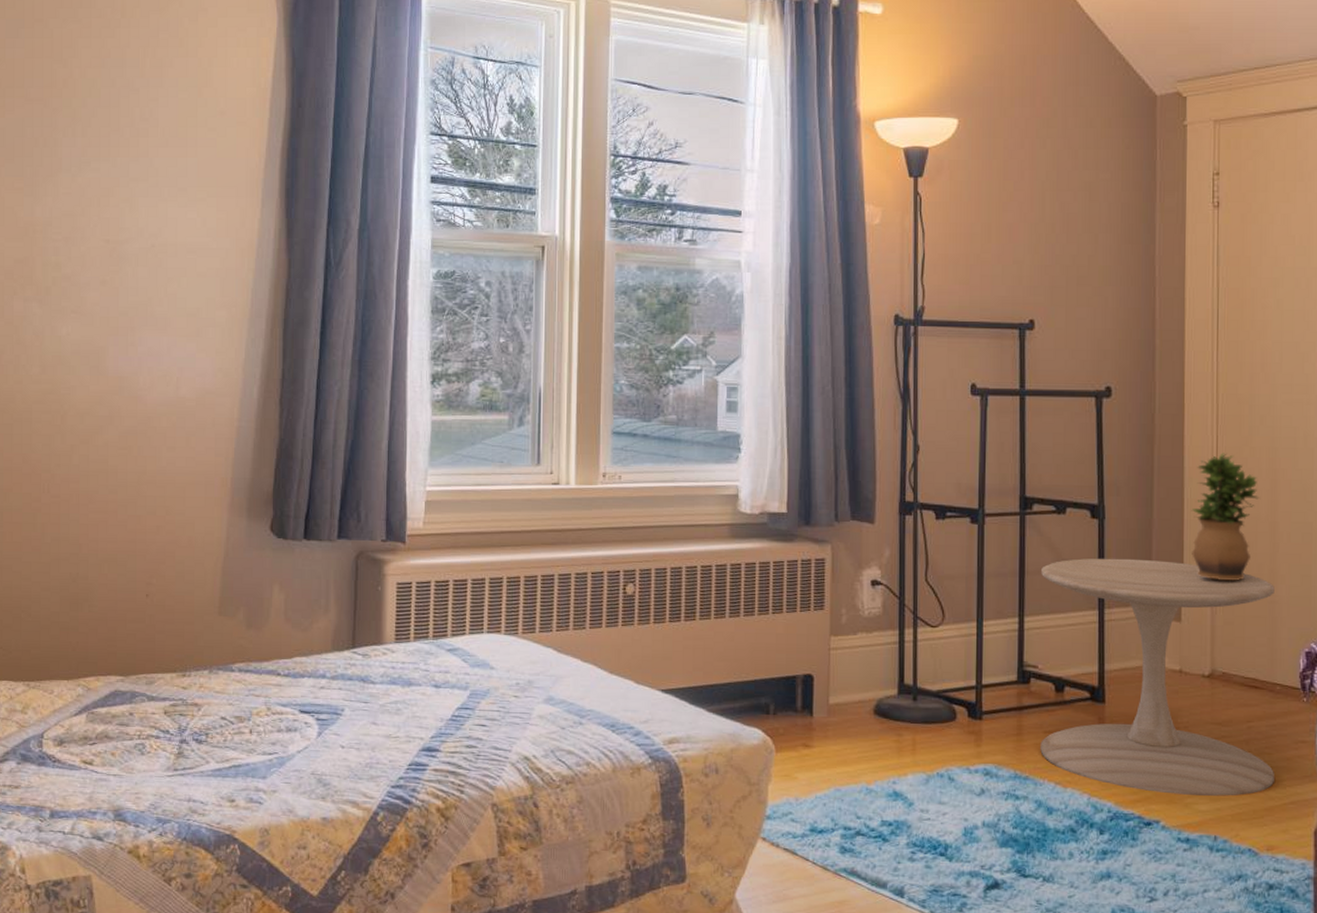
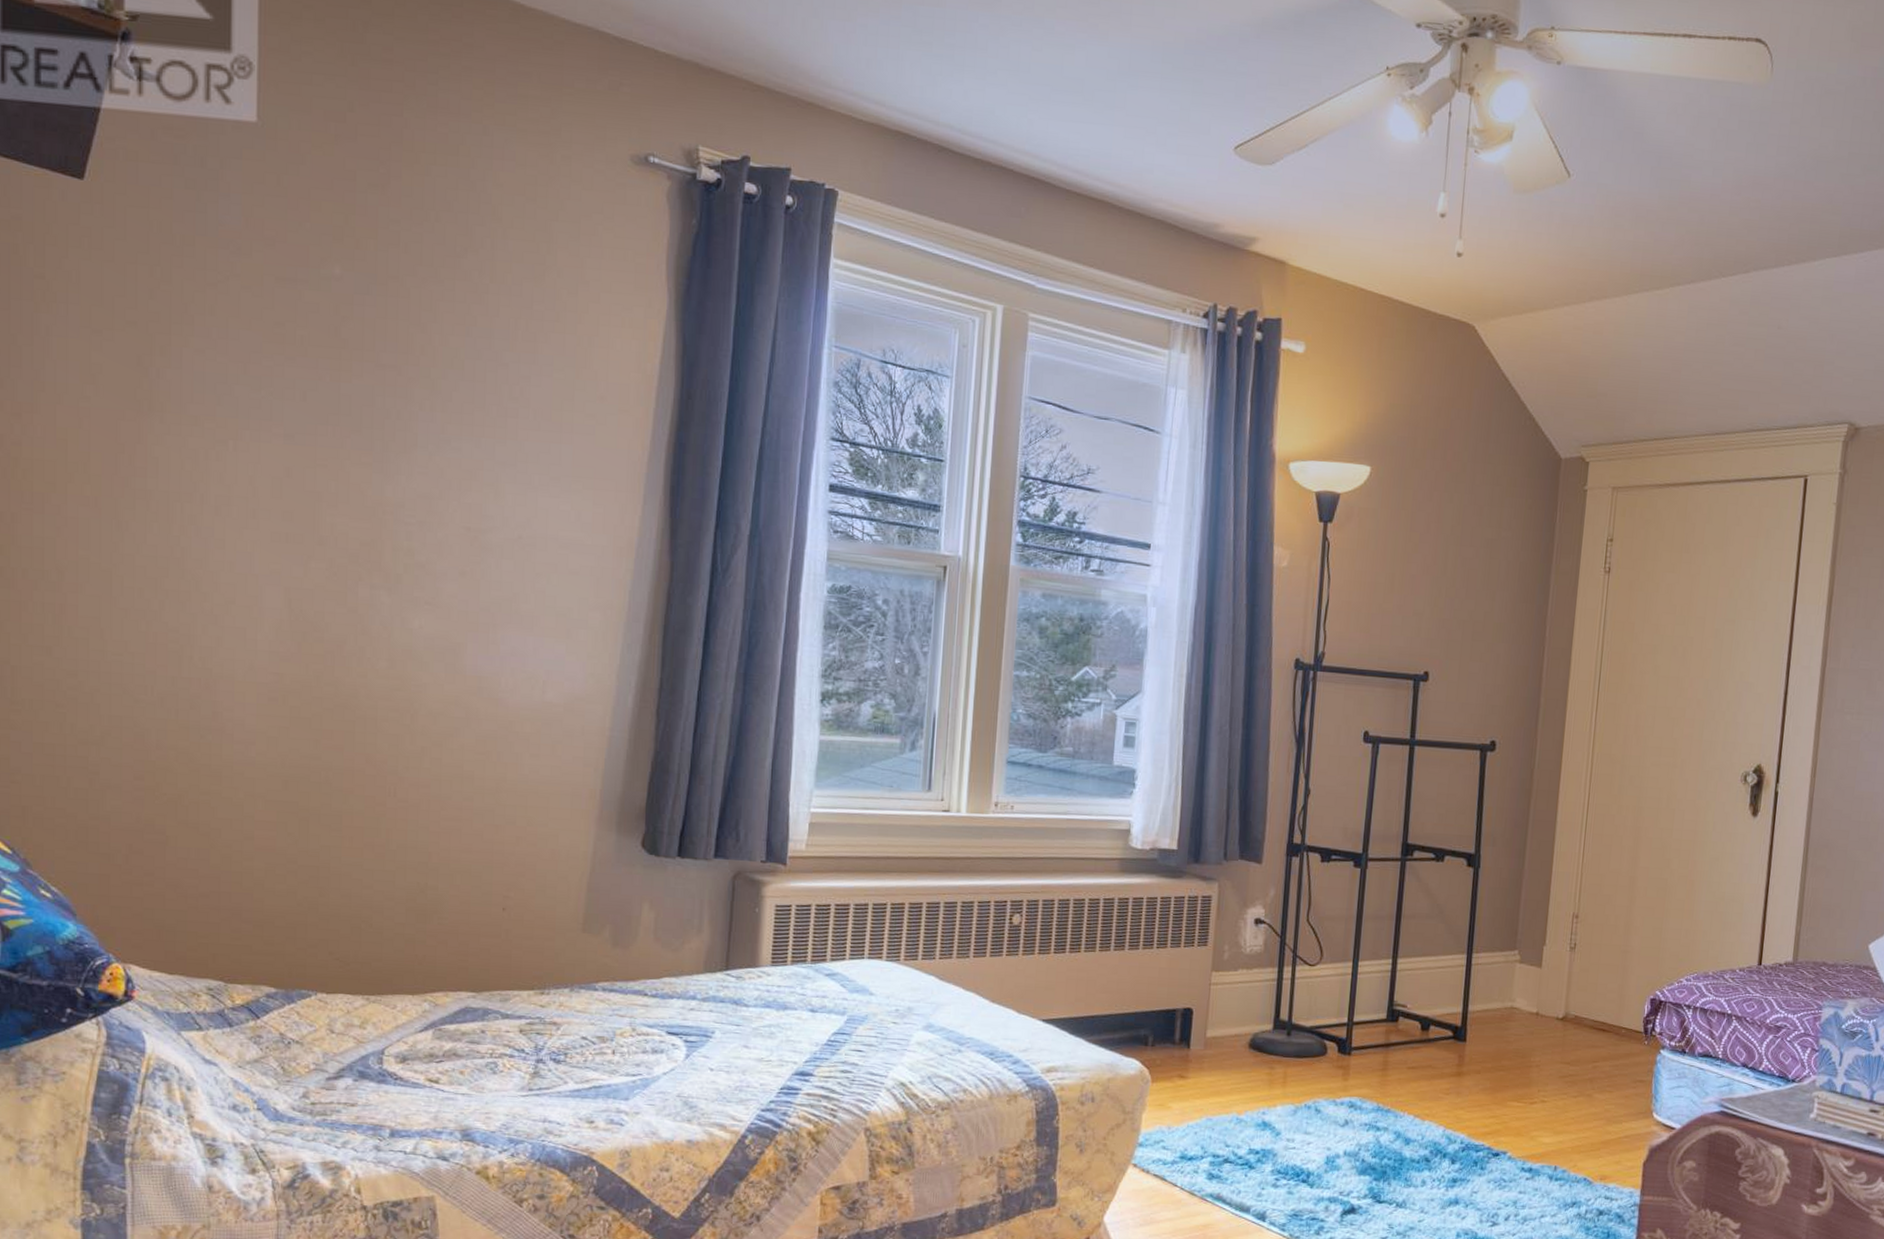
side table: present [1040,558,1275,796] -> none [1403,905,1629,1130]
potted plant: present [1191,453,1260,580] -> none [1556,809,1622,930]

